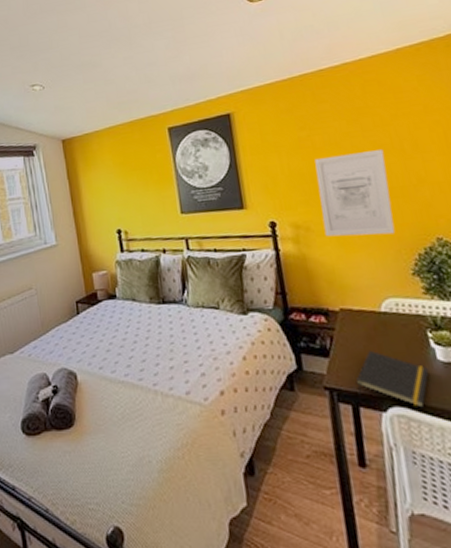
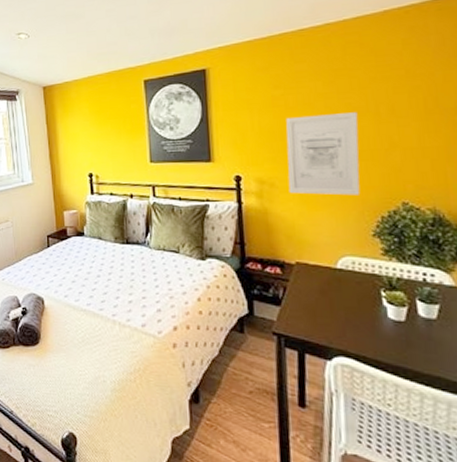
notepad: present [356,350,429,408] -> none [304,302,378,361]

